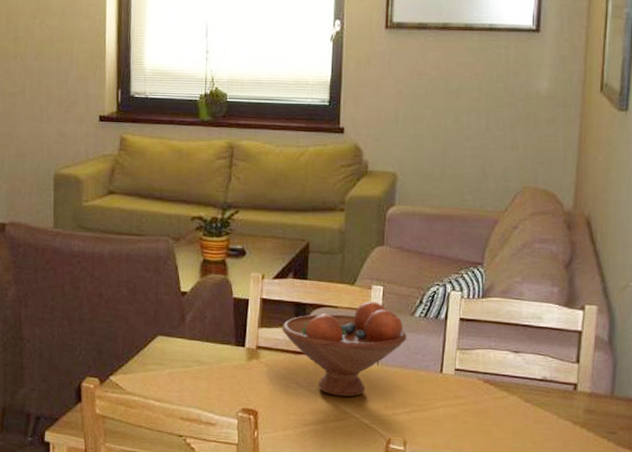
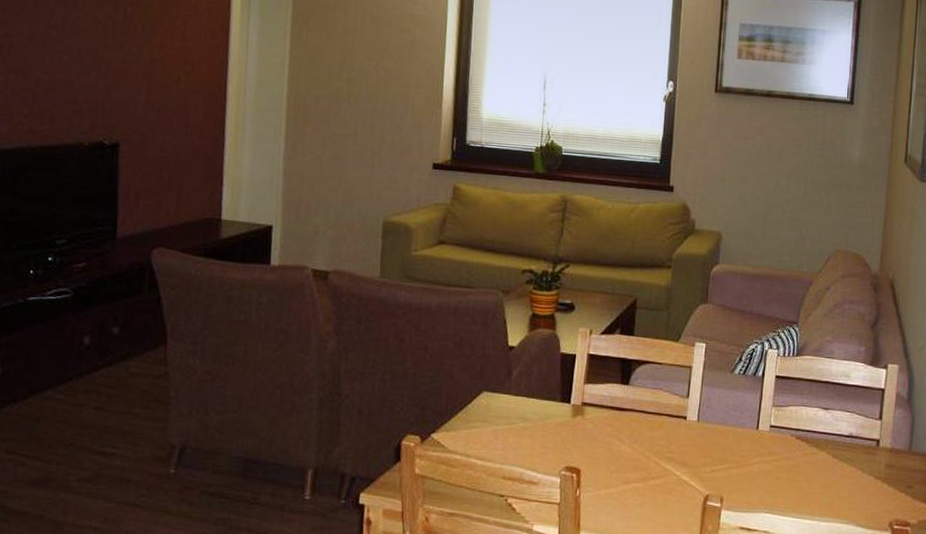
fruit bowl: present [282,301,407,397] -> none [607,358,727,454]

